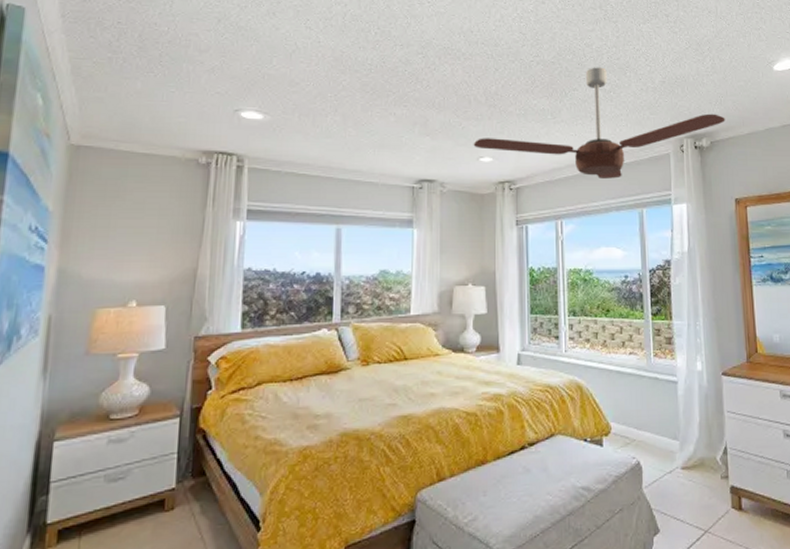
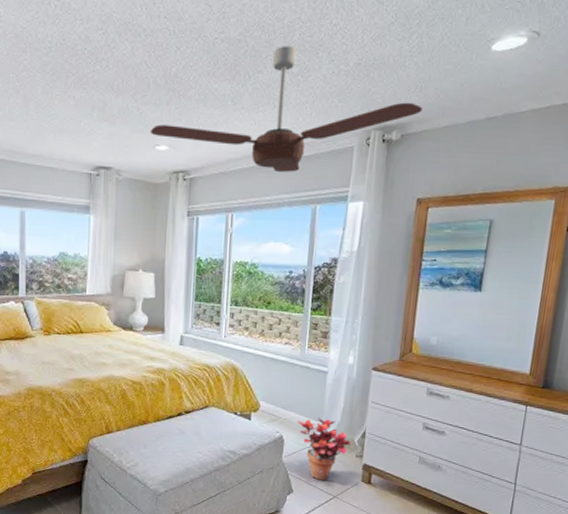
potted plant: none [654,436,716,512] -> present [297,418,353,480]

